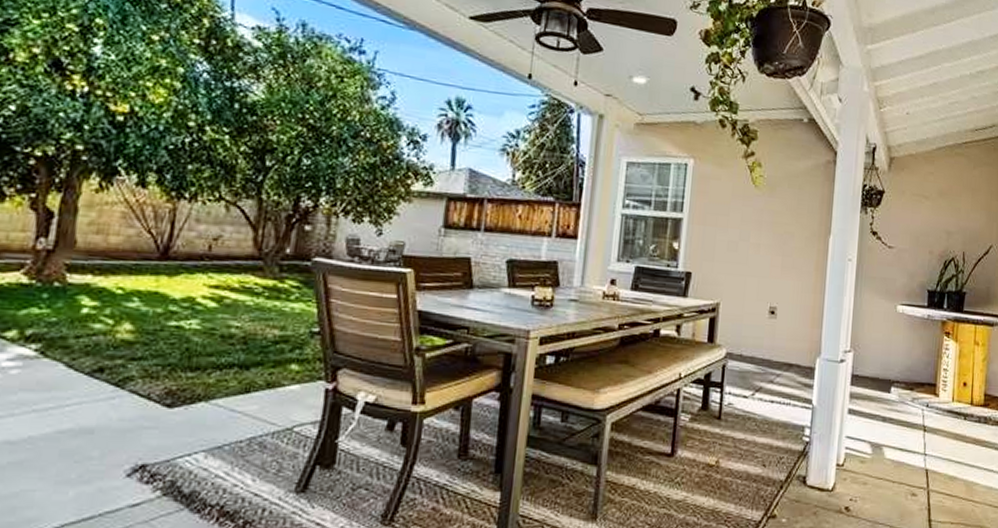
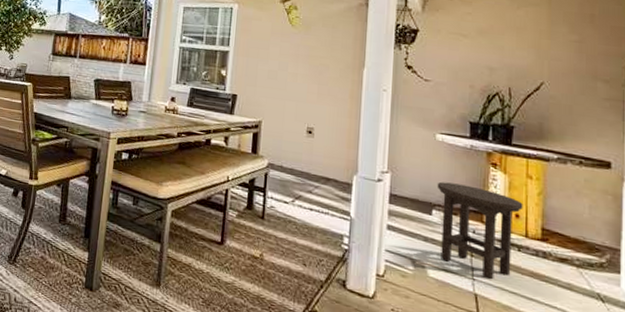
stool: none [896,356,970,453] -> present [437,181,523,280]

